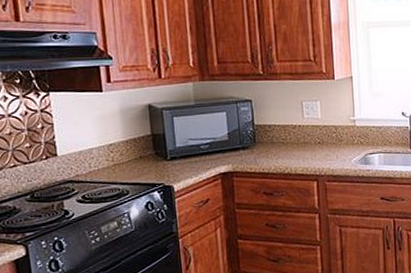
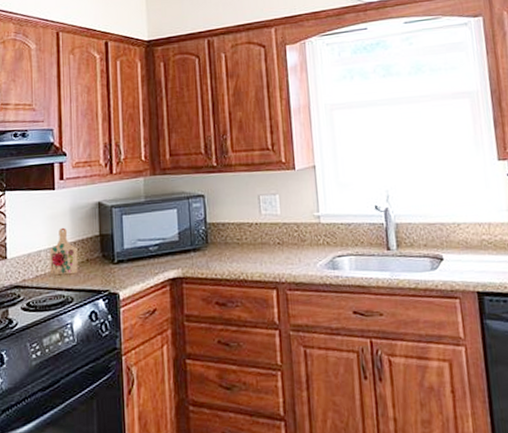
cutting board: none [102,127,132,170] -> present [50,227,78,275]

